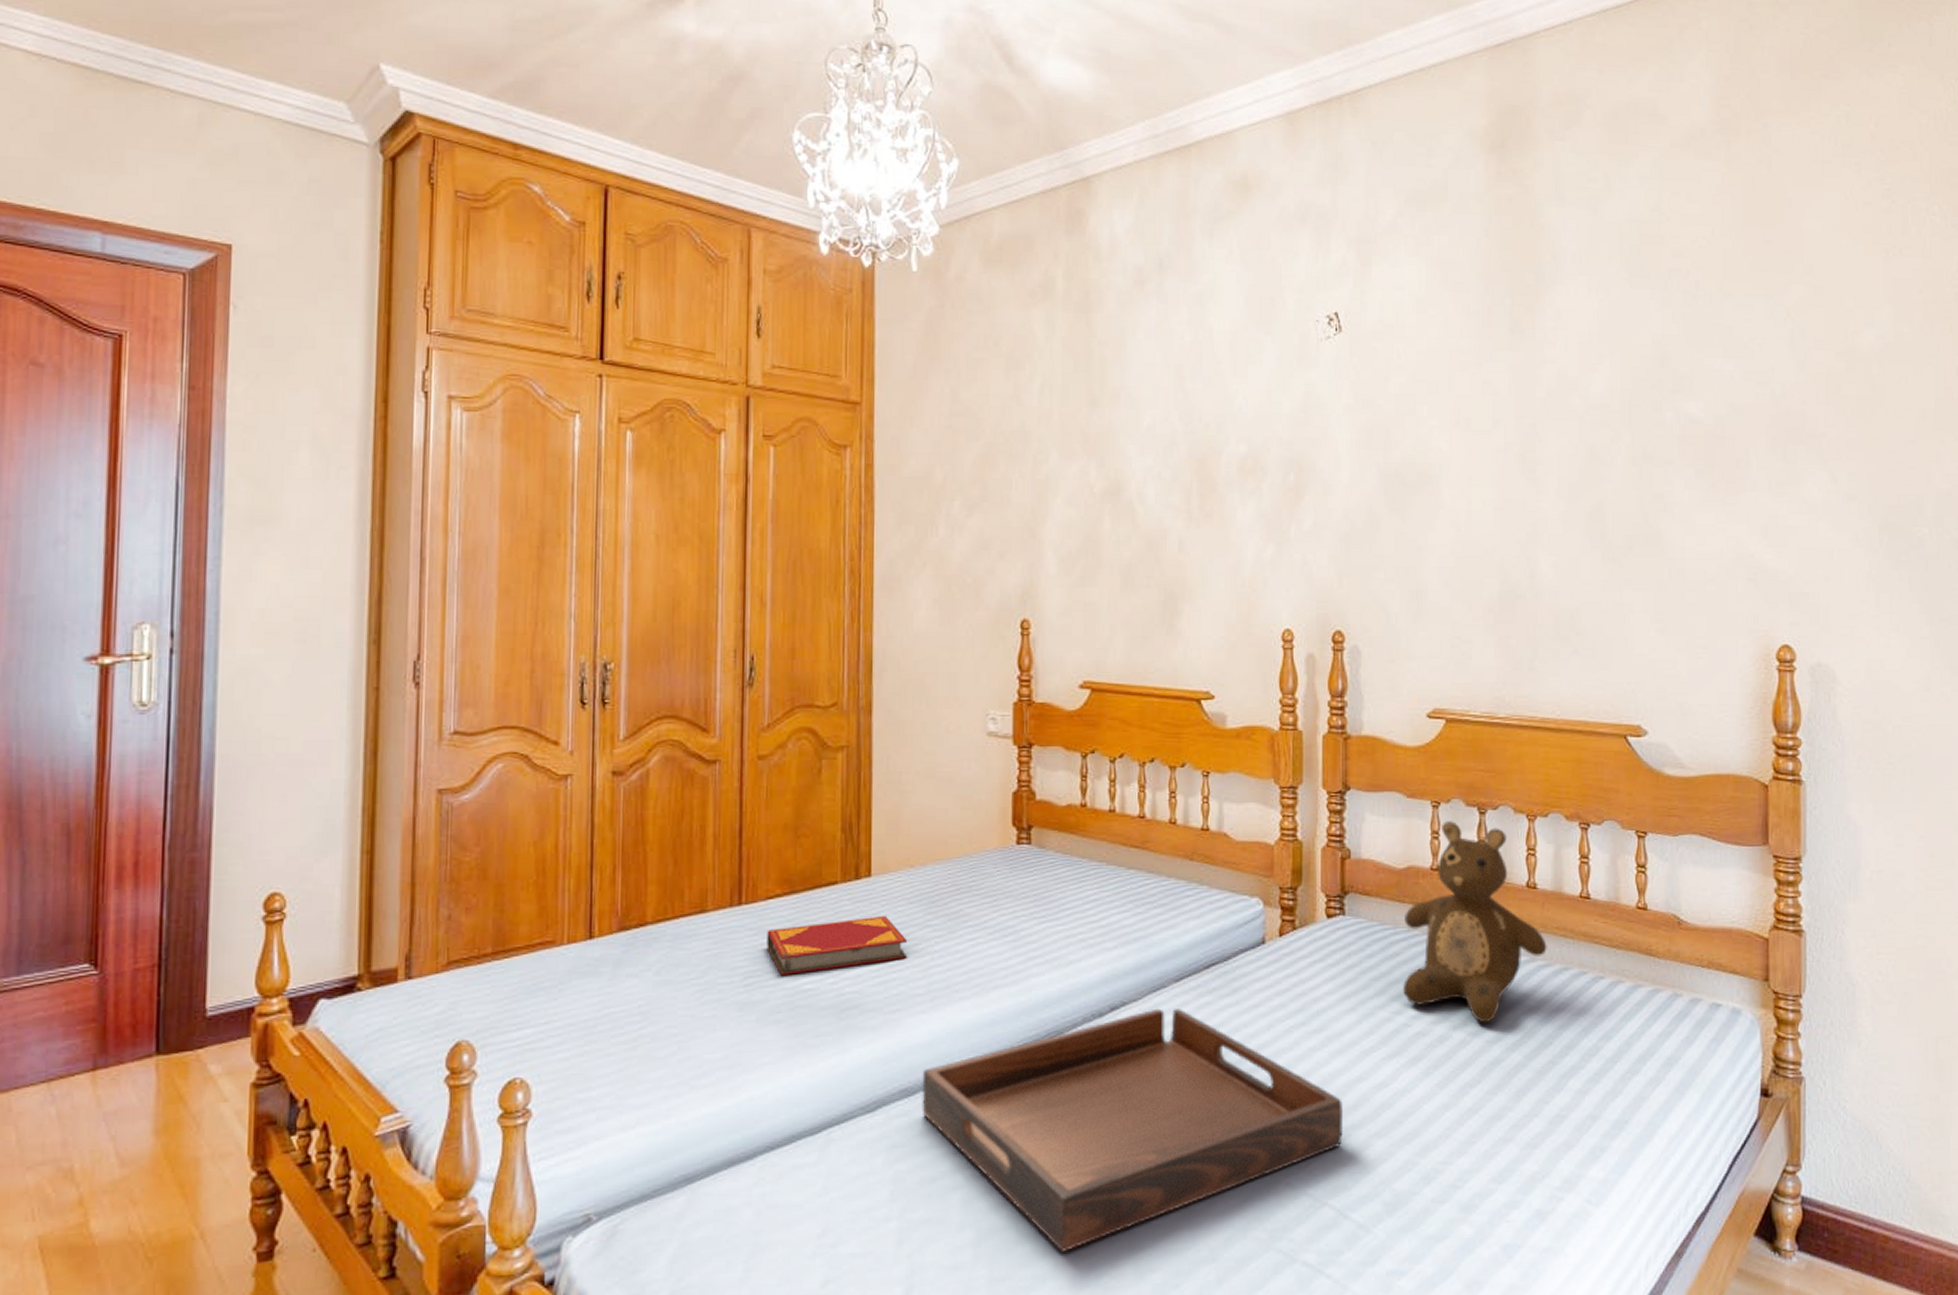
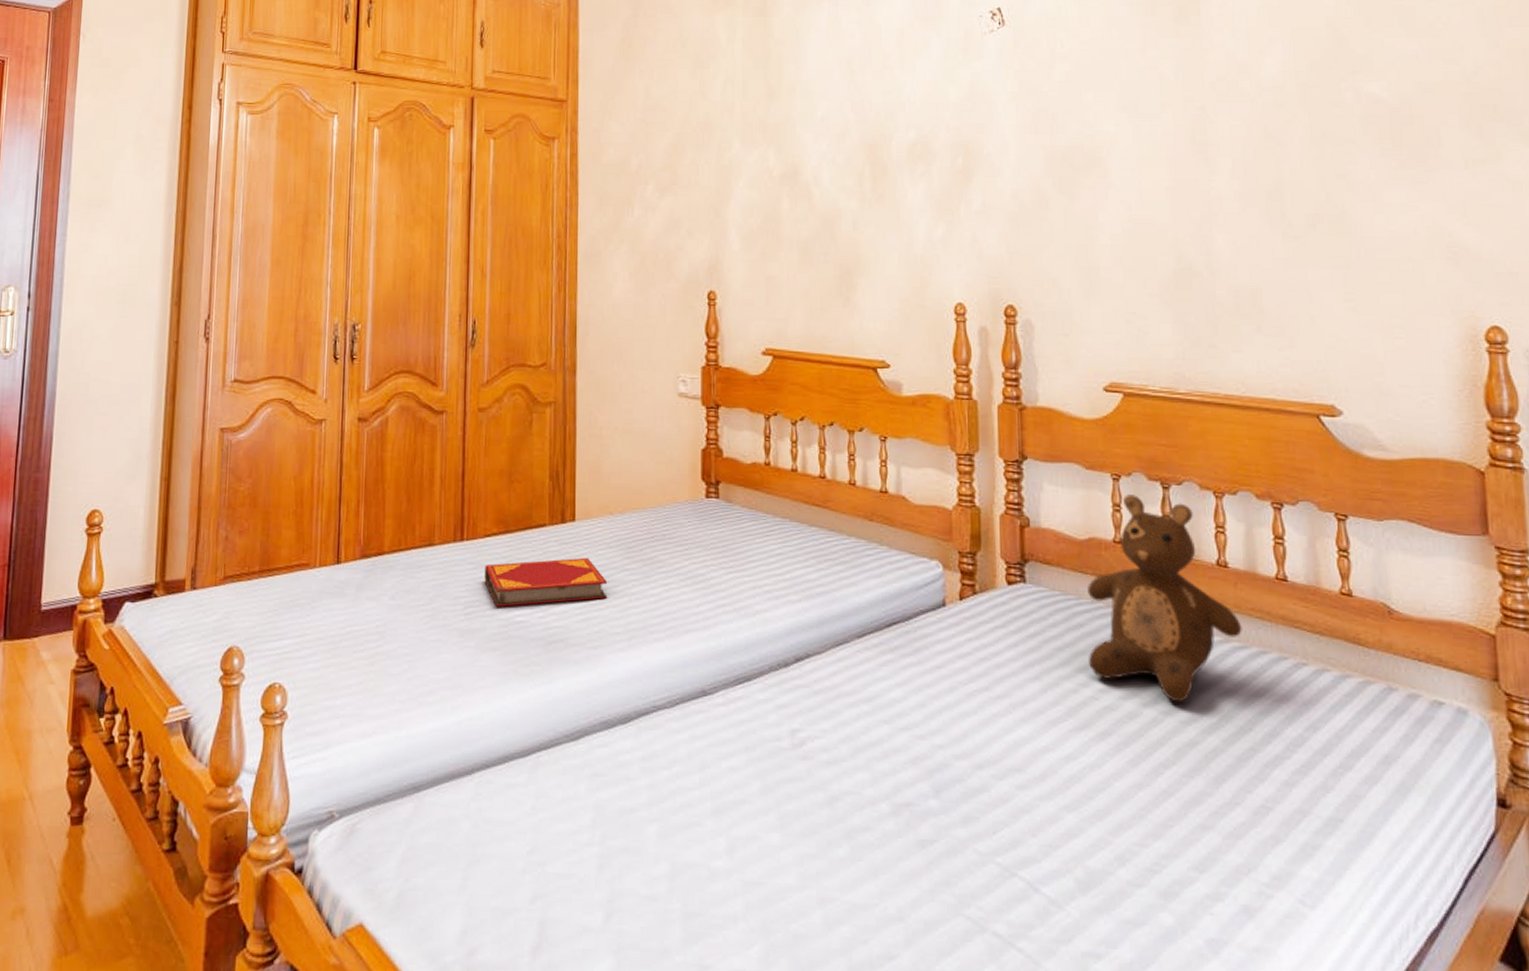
serving tray: present [922,1008,1344,1252] -> none [620,662,1032,894]

